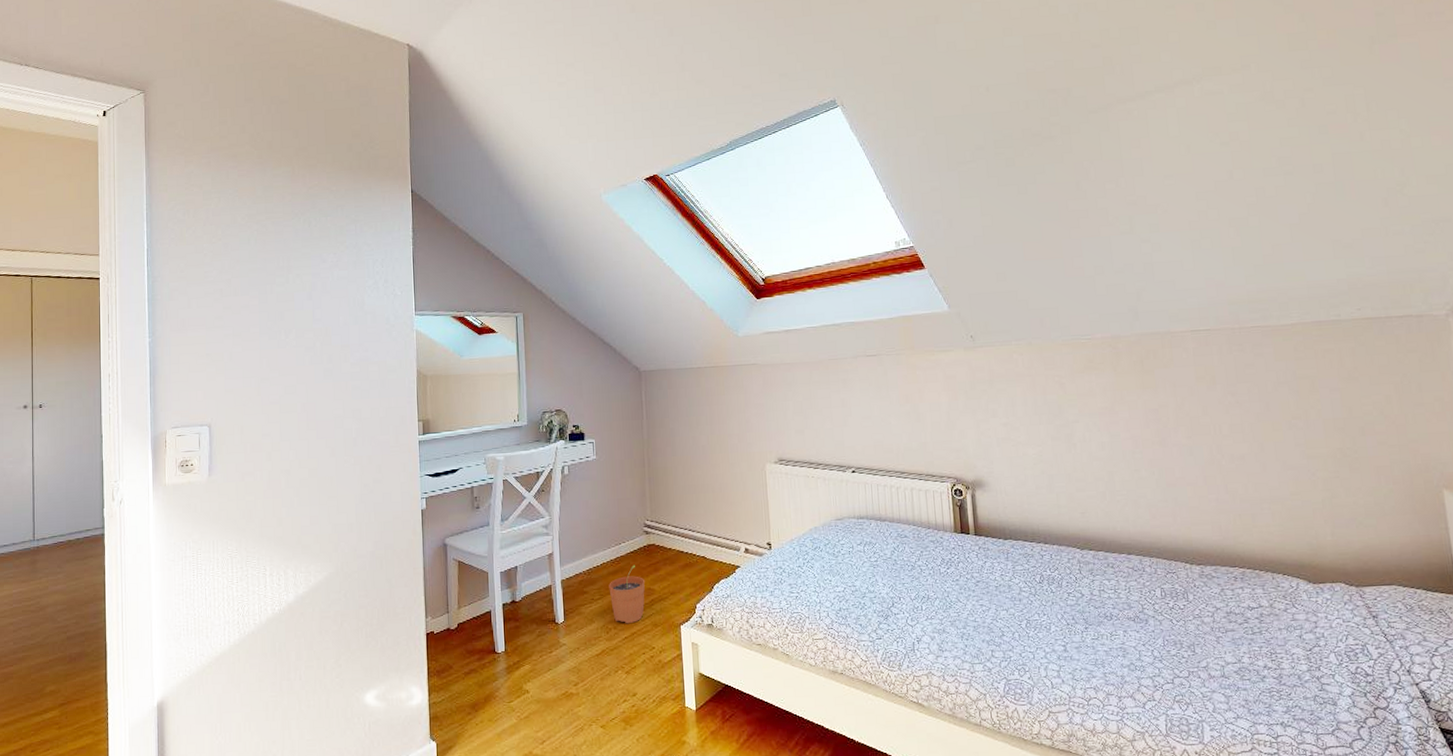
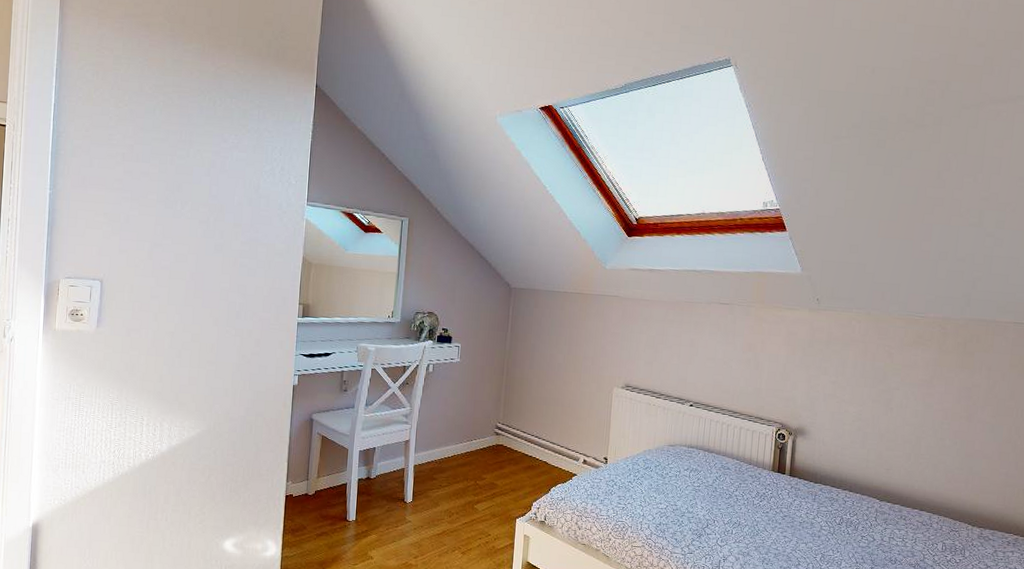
plant pot: present [609,565,645,624] -> none [456,460,489,512]

